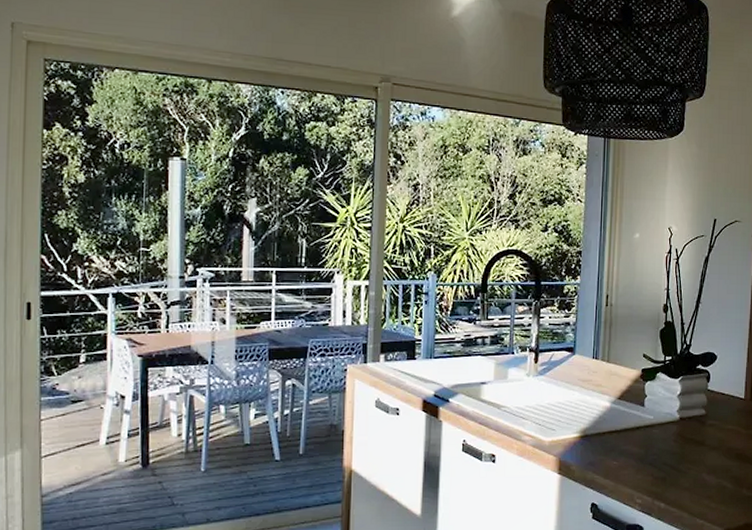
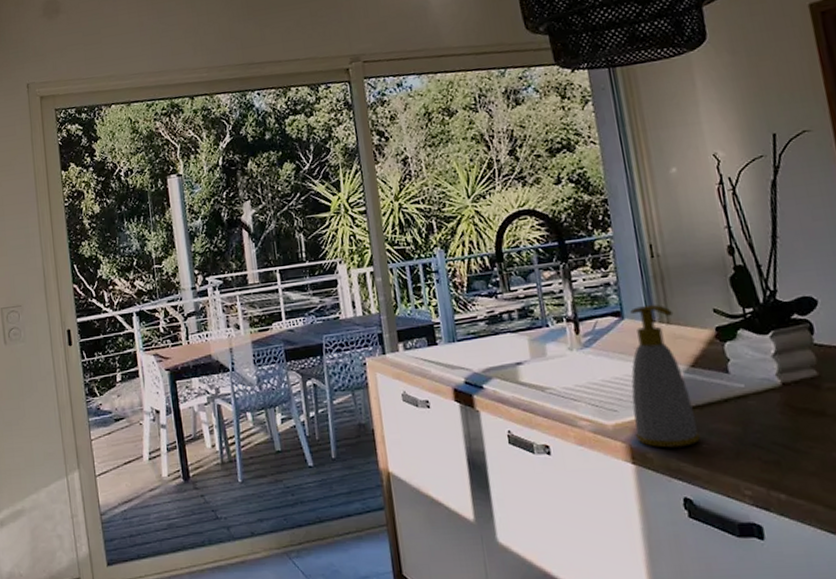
soap bottle: none [565,344,614,463] -> present [630,304,701,448]

